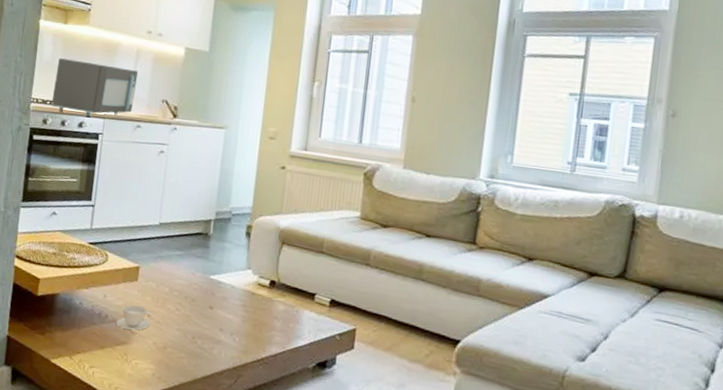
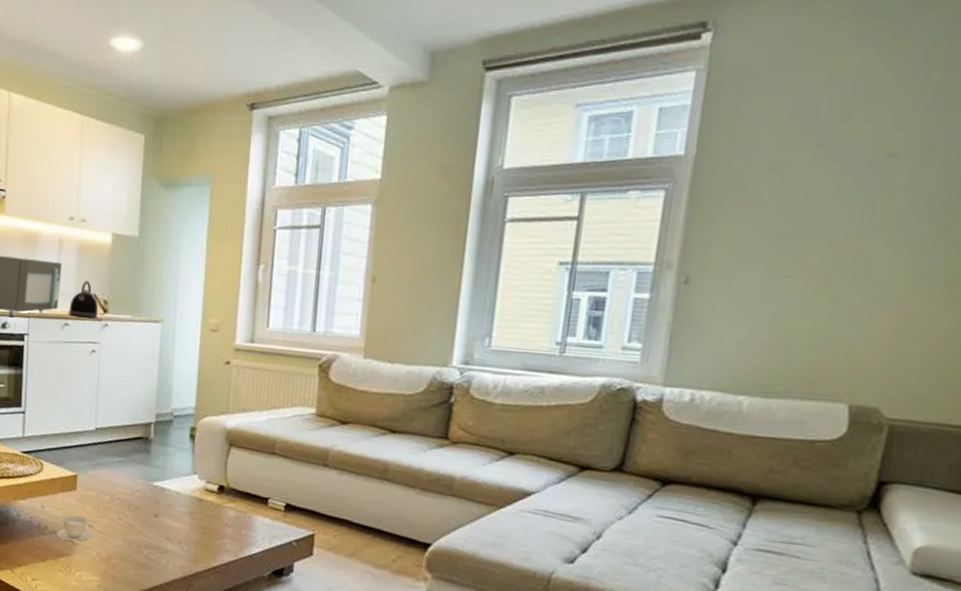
kettle: none [141,88,169,123] -> present [69,280,98,319]

